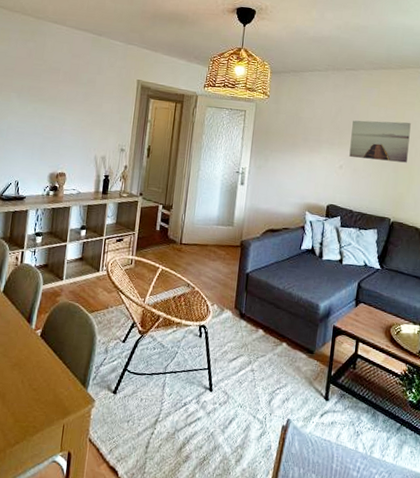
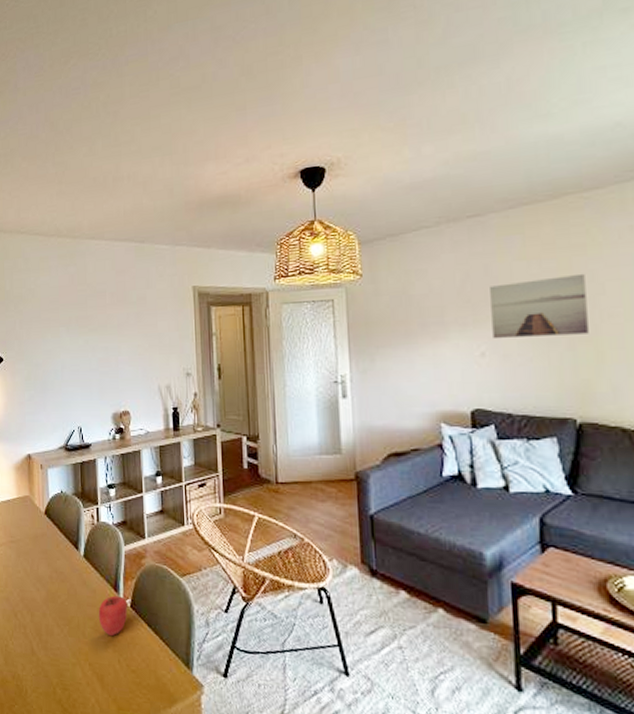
apple: none [8,326,38,361] -> present [98,595,128,637]

